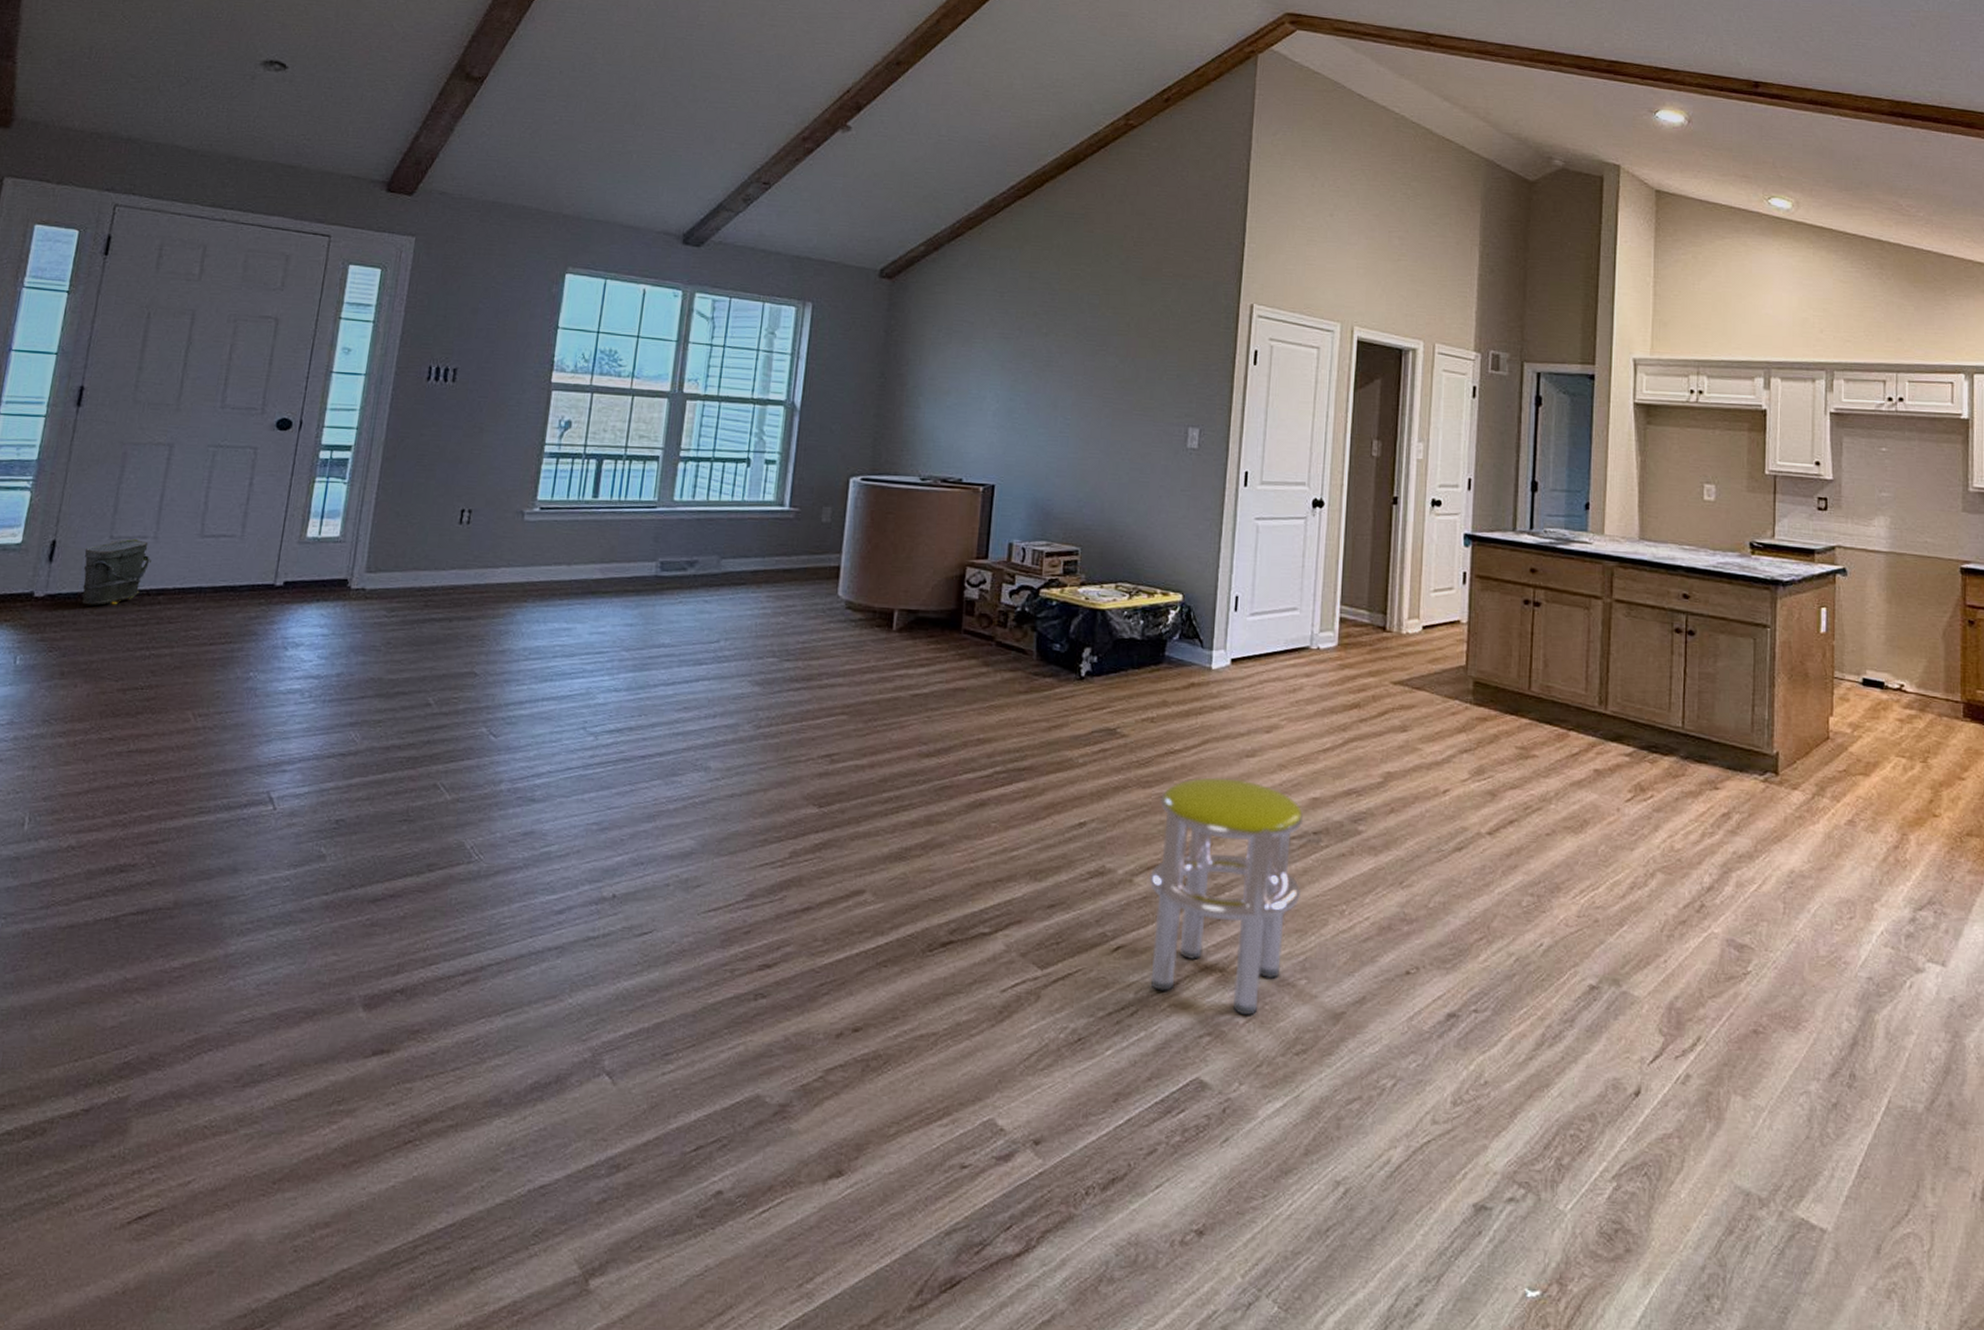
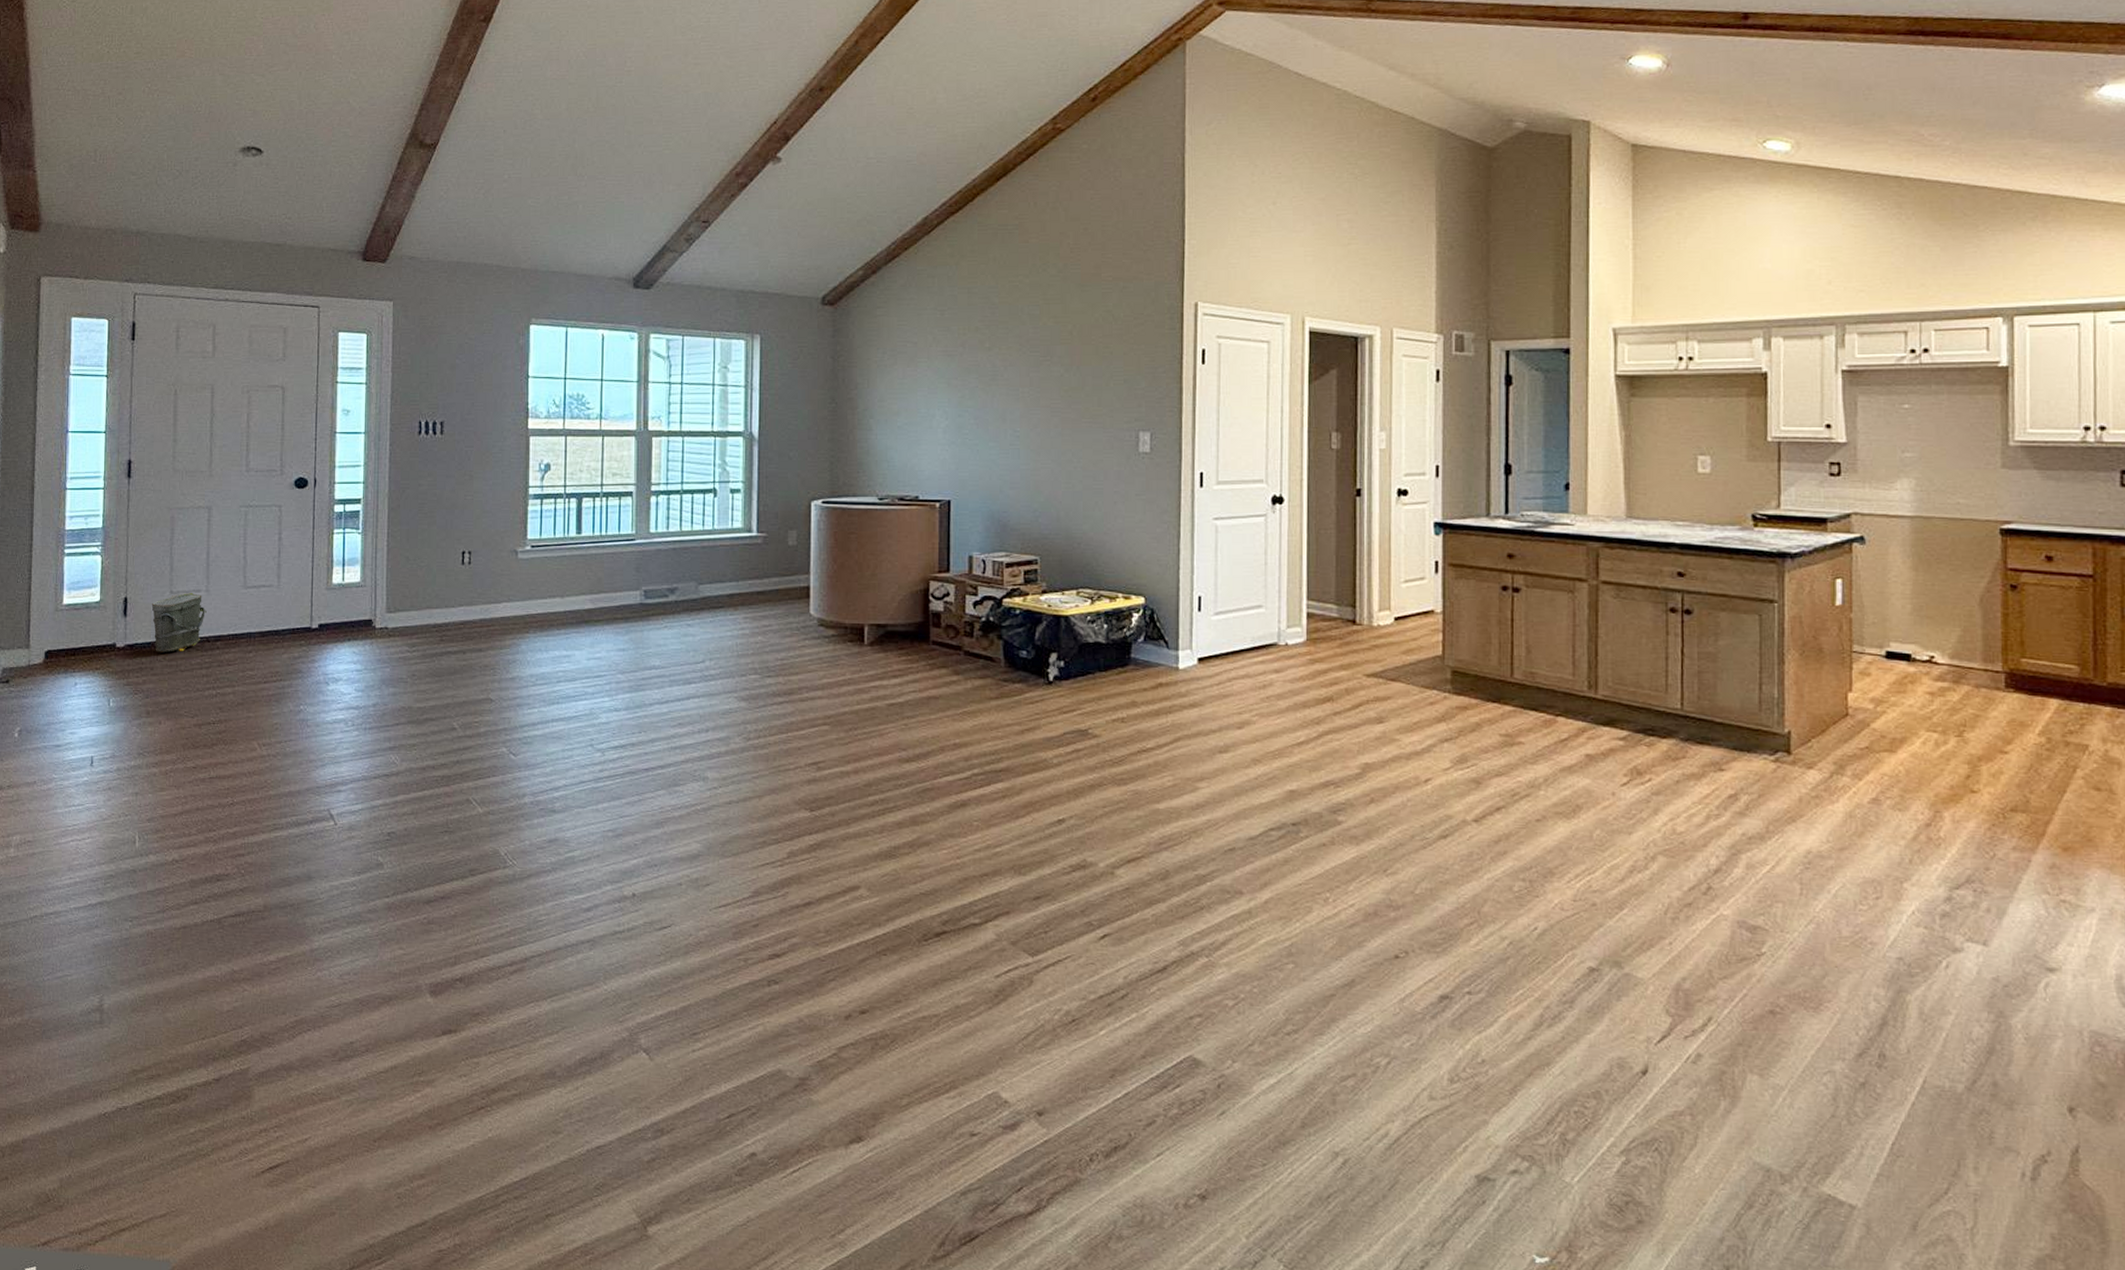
stool: present [1148,777,1304,1016] -> none [1129,773,1284,999]

